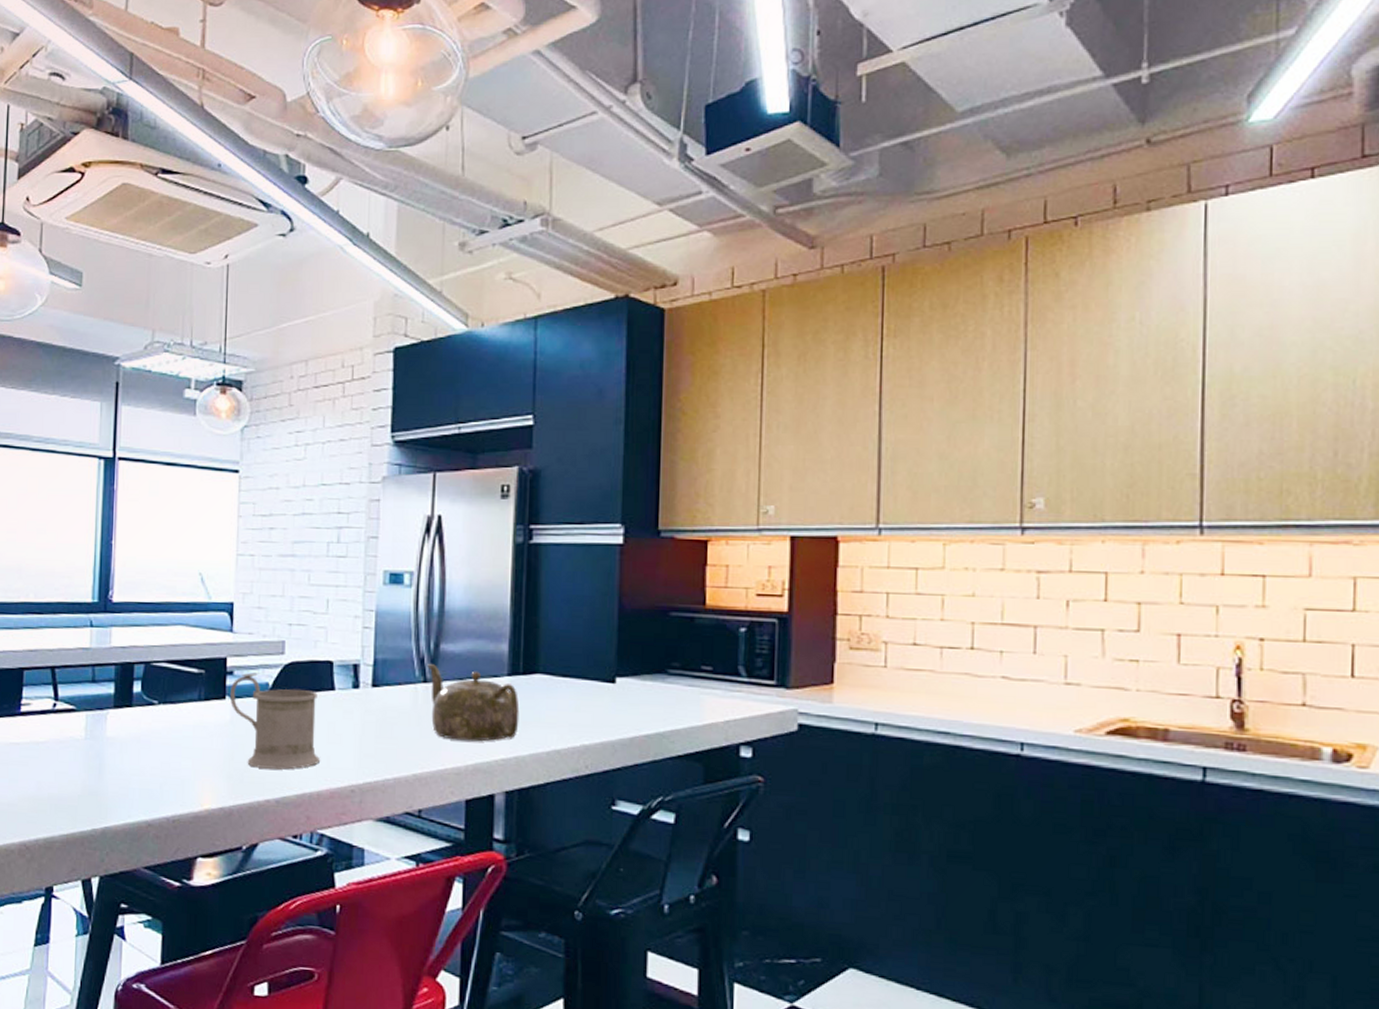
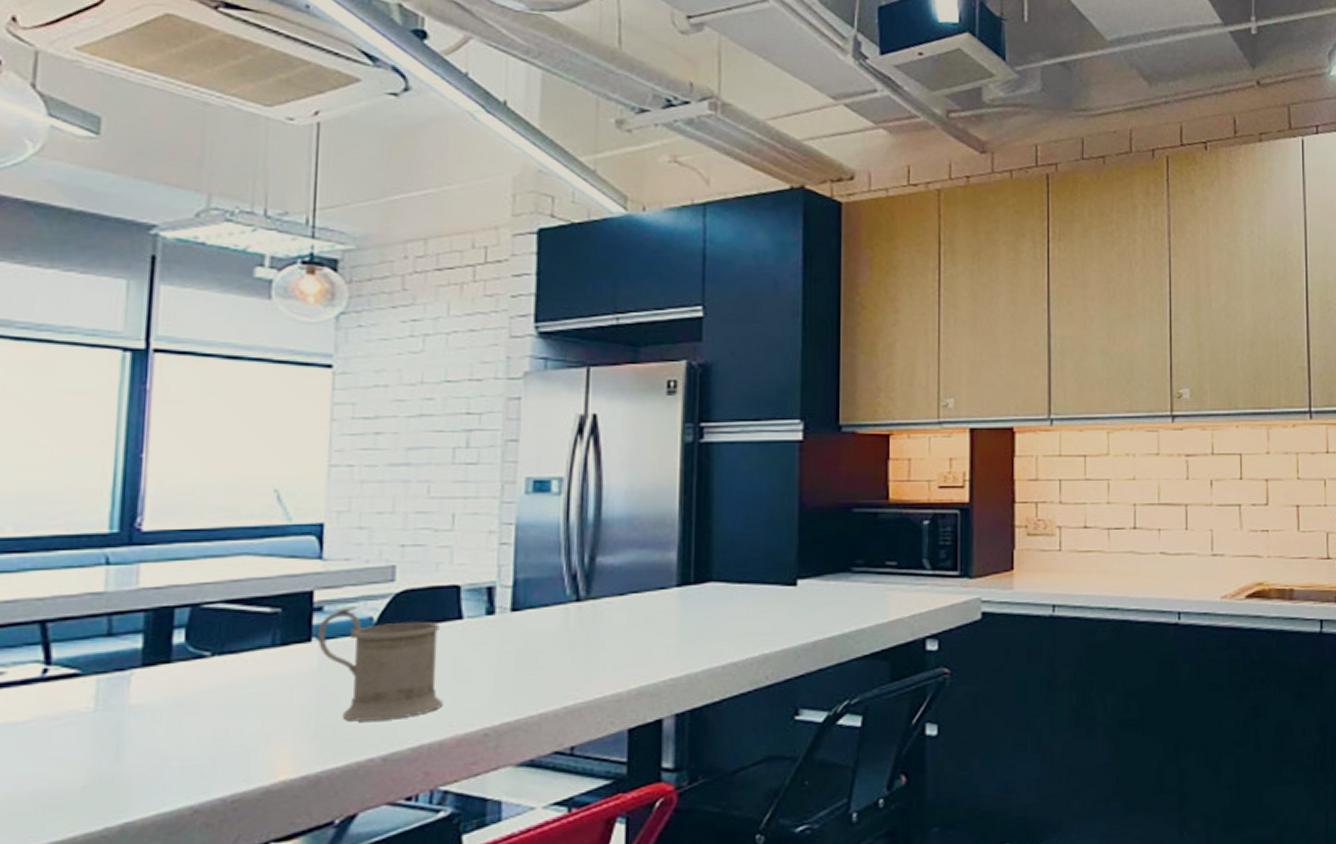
teapot: present [427,664,520,742] -> none [580,580,691,663]

